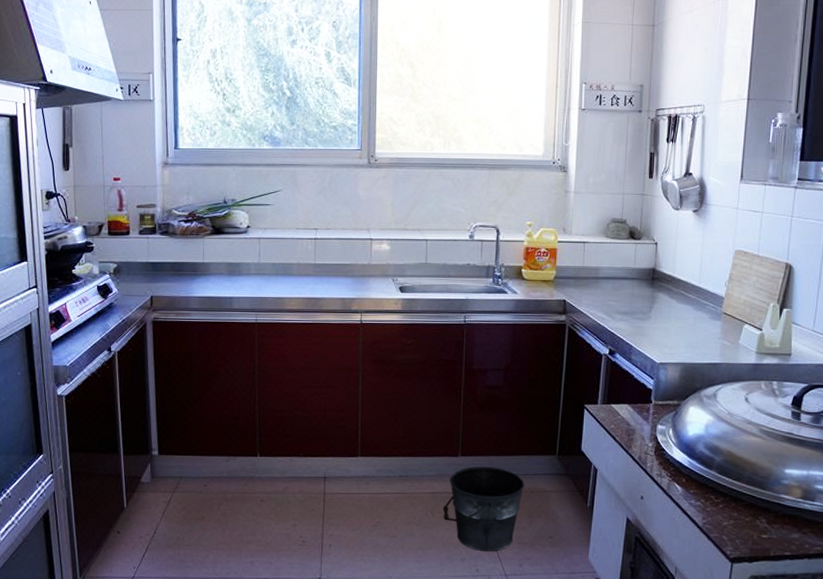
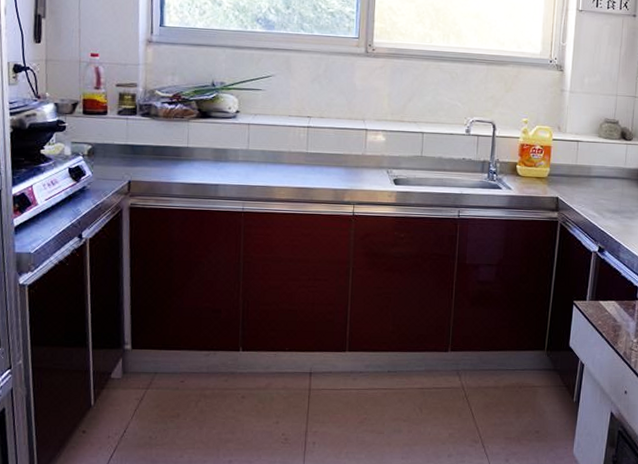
bucket: present [442,466,525,551] -> none [431,361,514,447]

